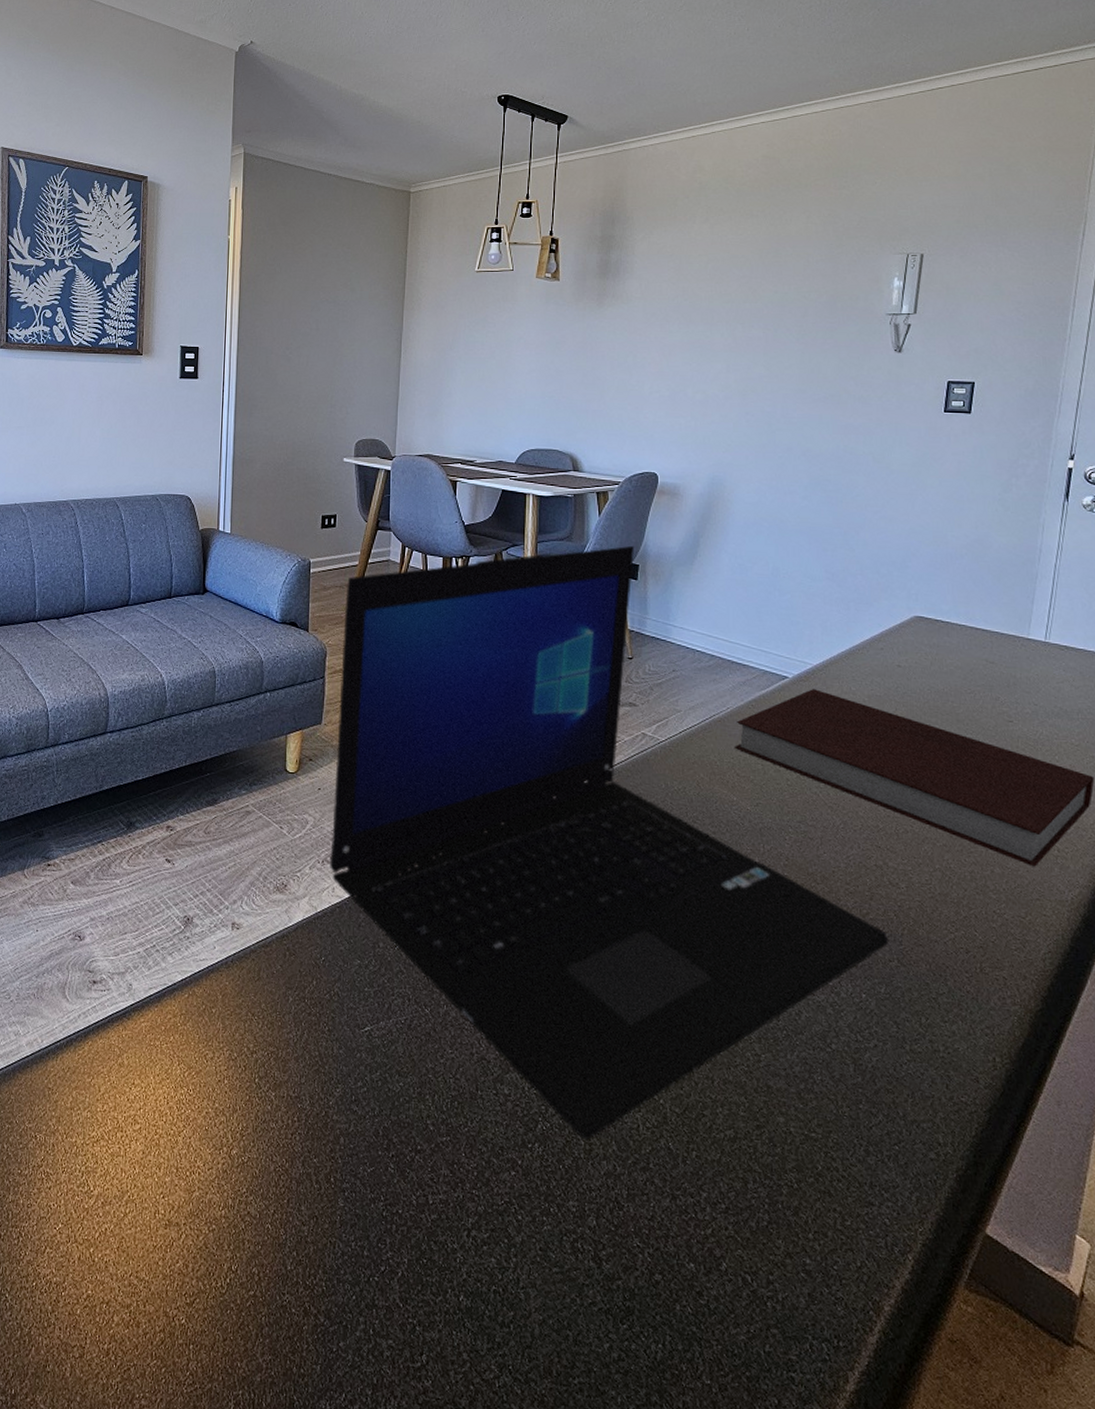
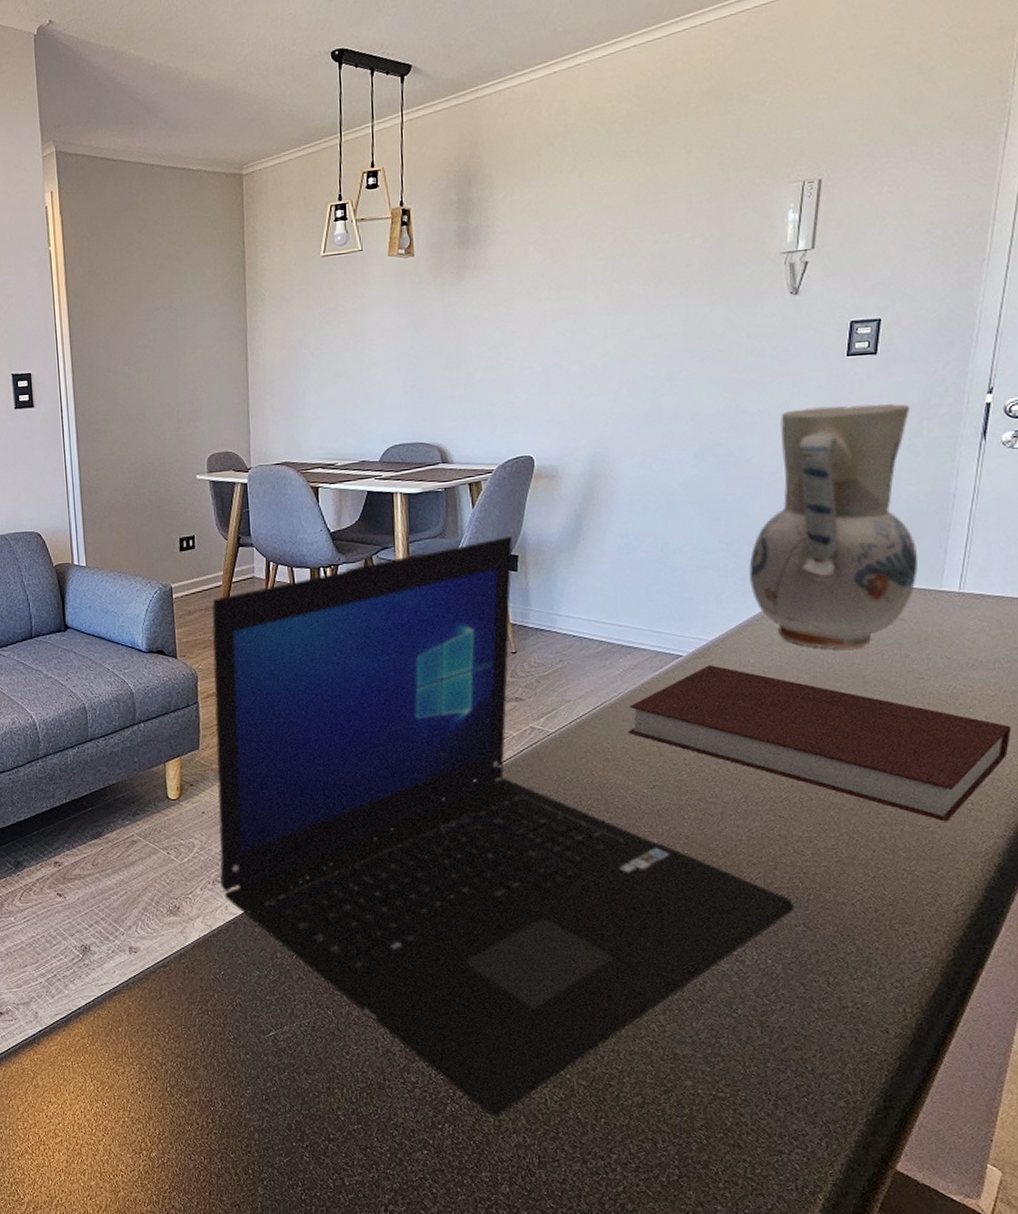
vase: none [851,455,1008,686] -> present [748,403,919,649]

